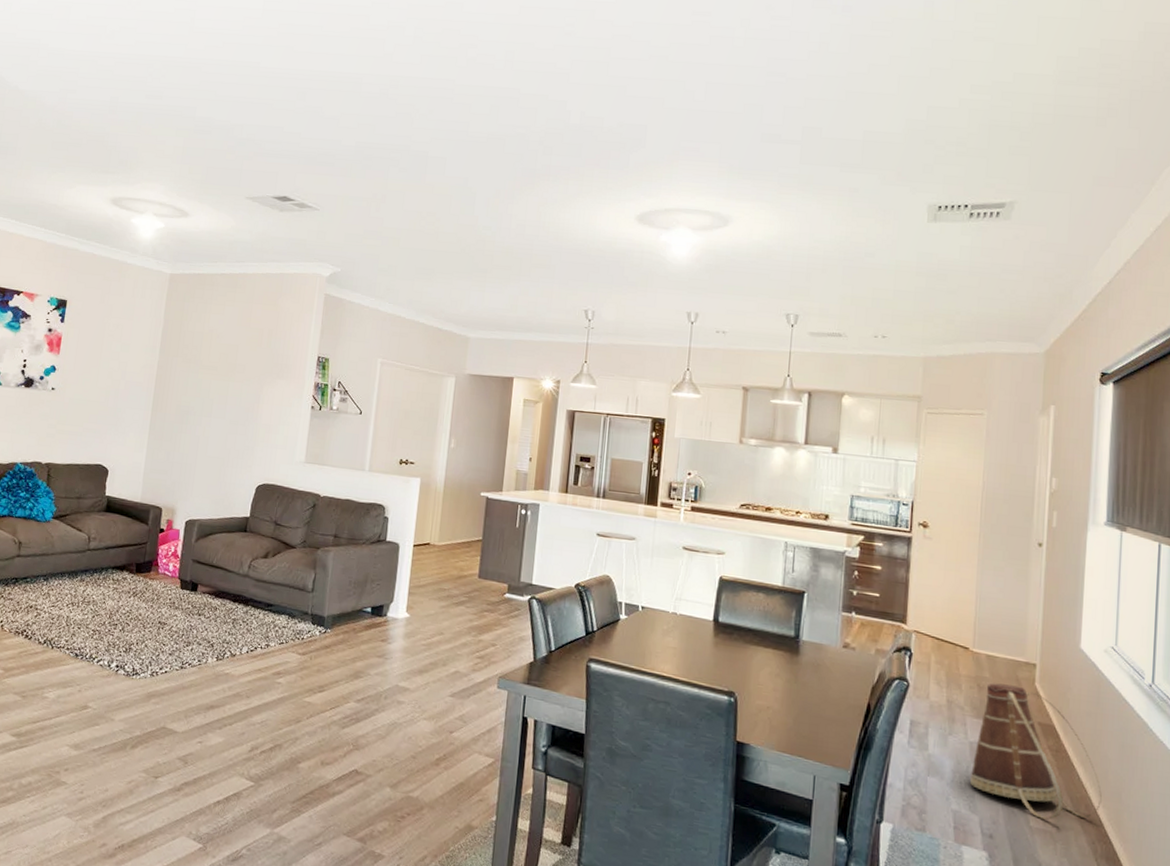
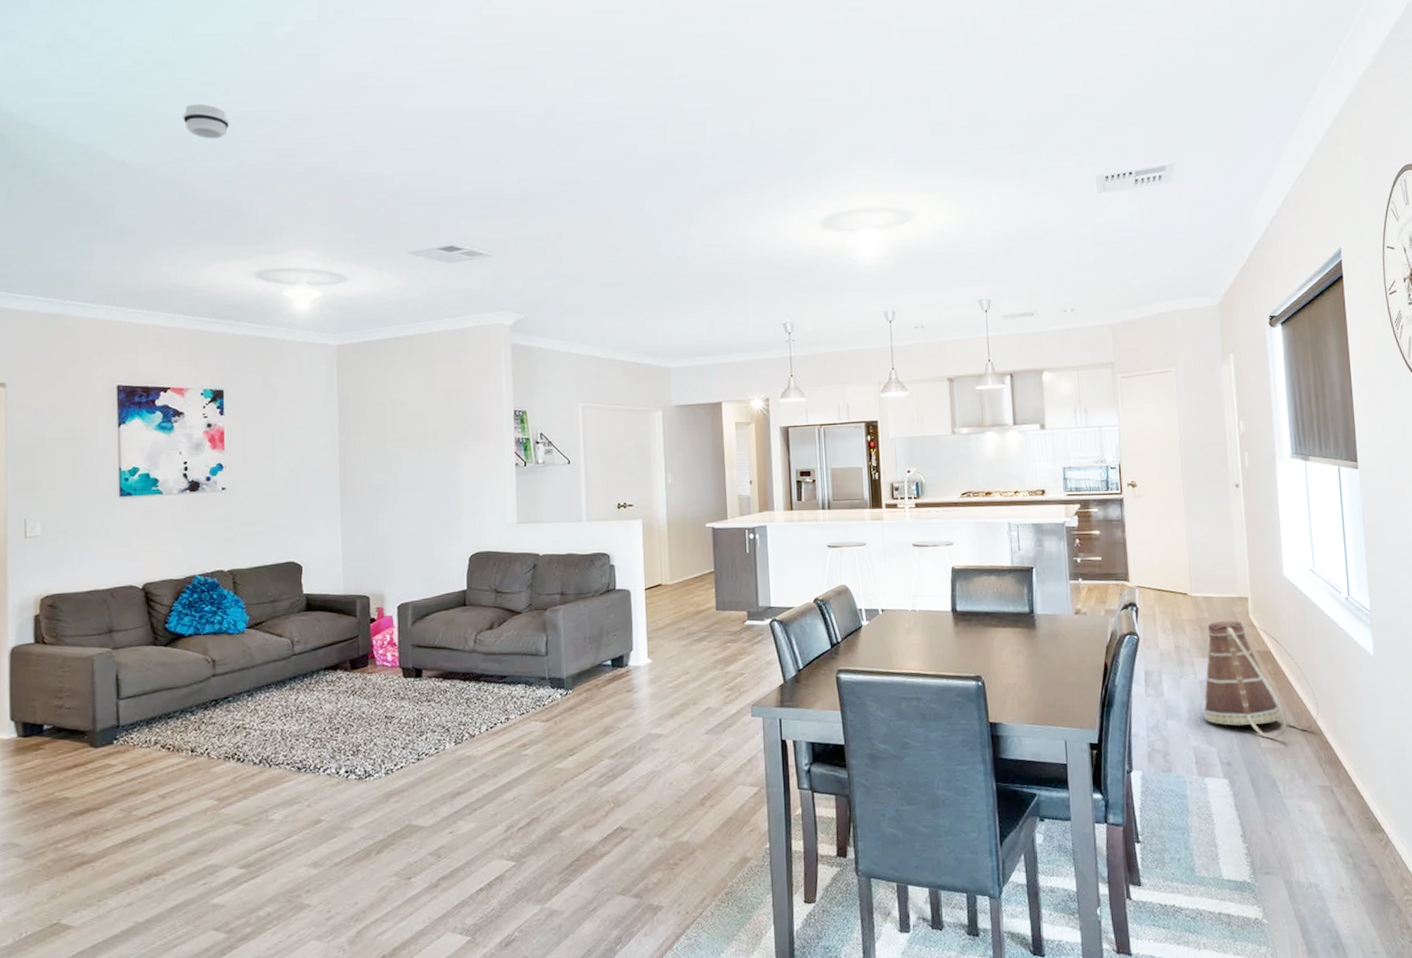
smoke detector: none [72,43,110,76] -> present [183,104,229,139]

